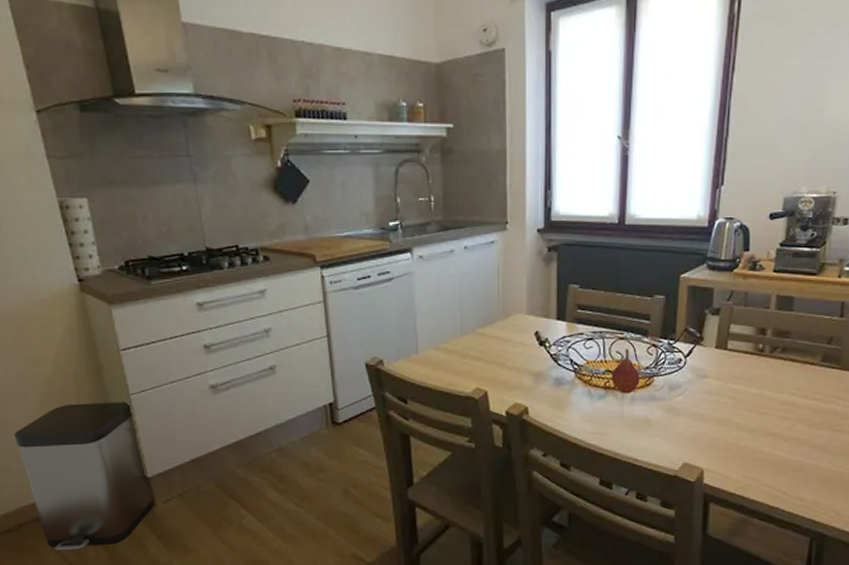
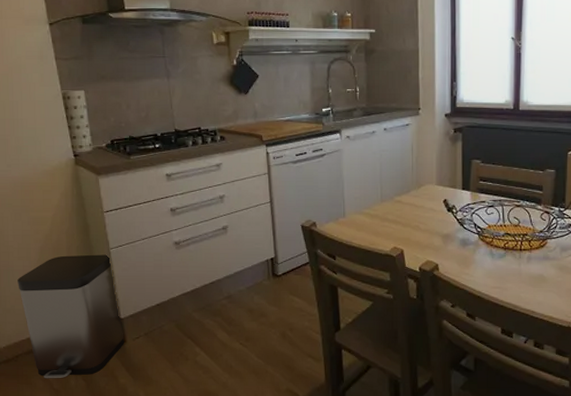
fruit: present [611,348,640,394] -> none [509,214,535,254]

